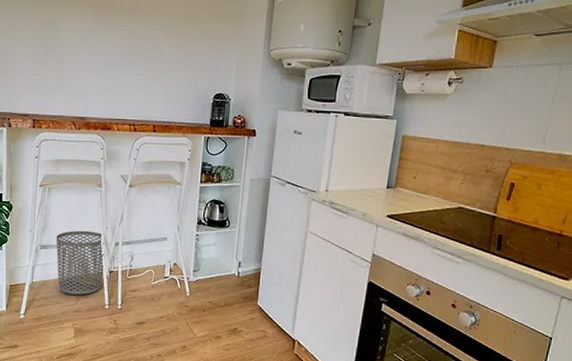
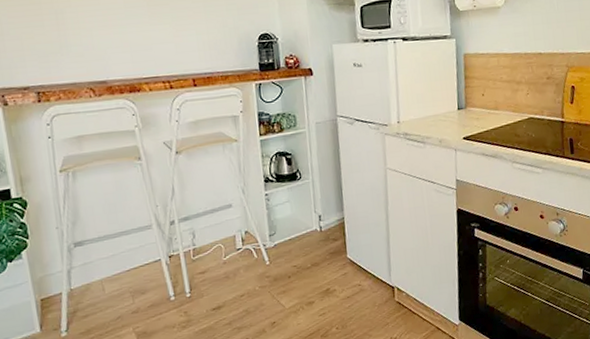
waste bin: present [56,230,105,295] -> none [92,213,163,294]

